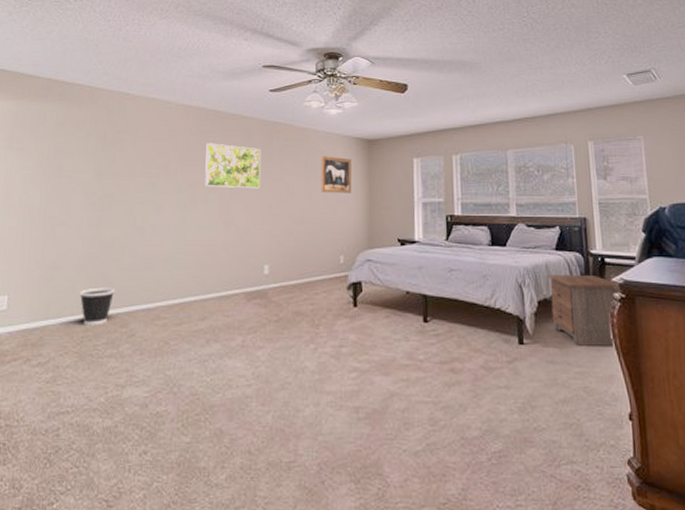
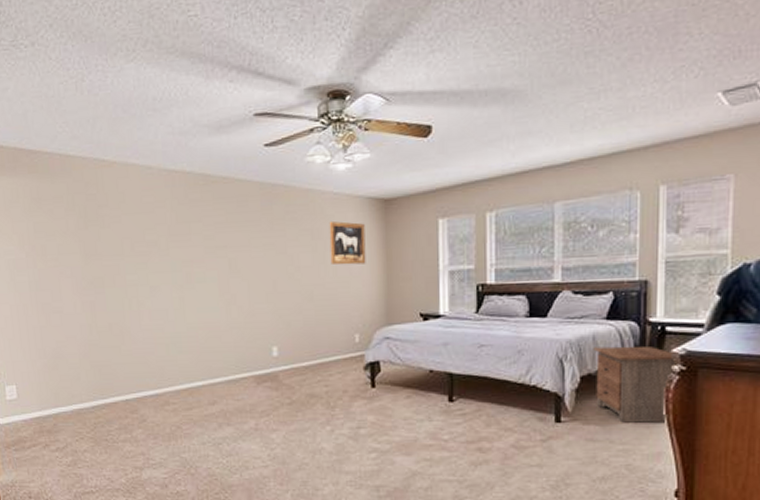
wastebasket: present [79,287,116,326] -> none [85,374,121,412]
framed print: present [205,143,261,189] -> none [197,213,262,264]

